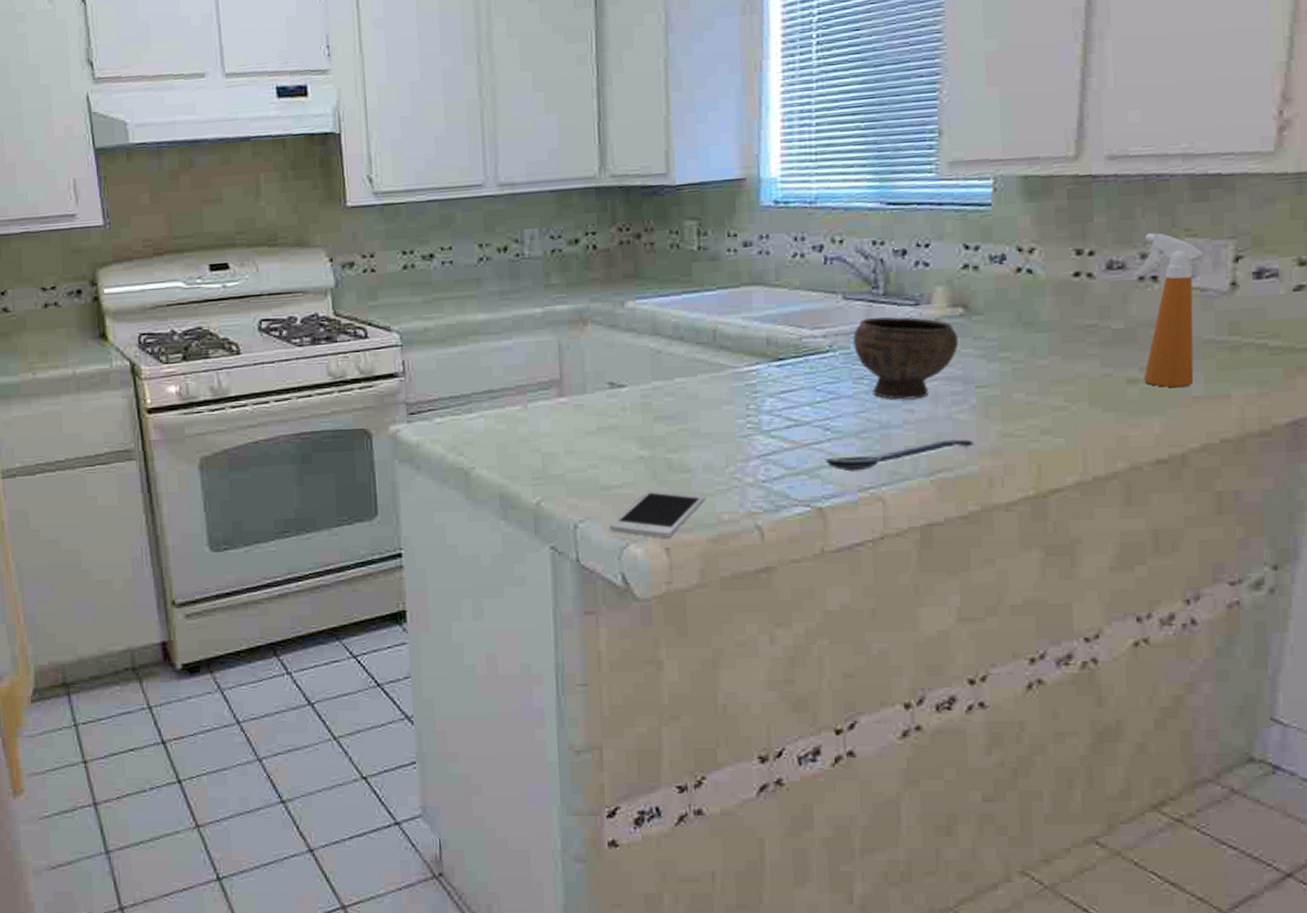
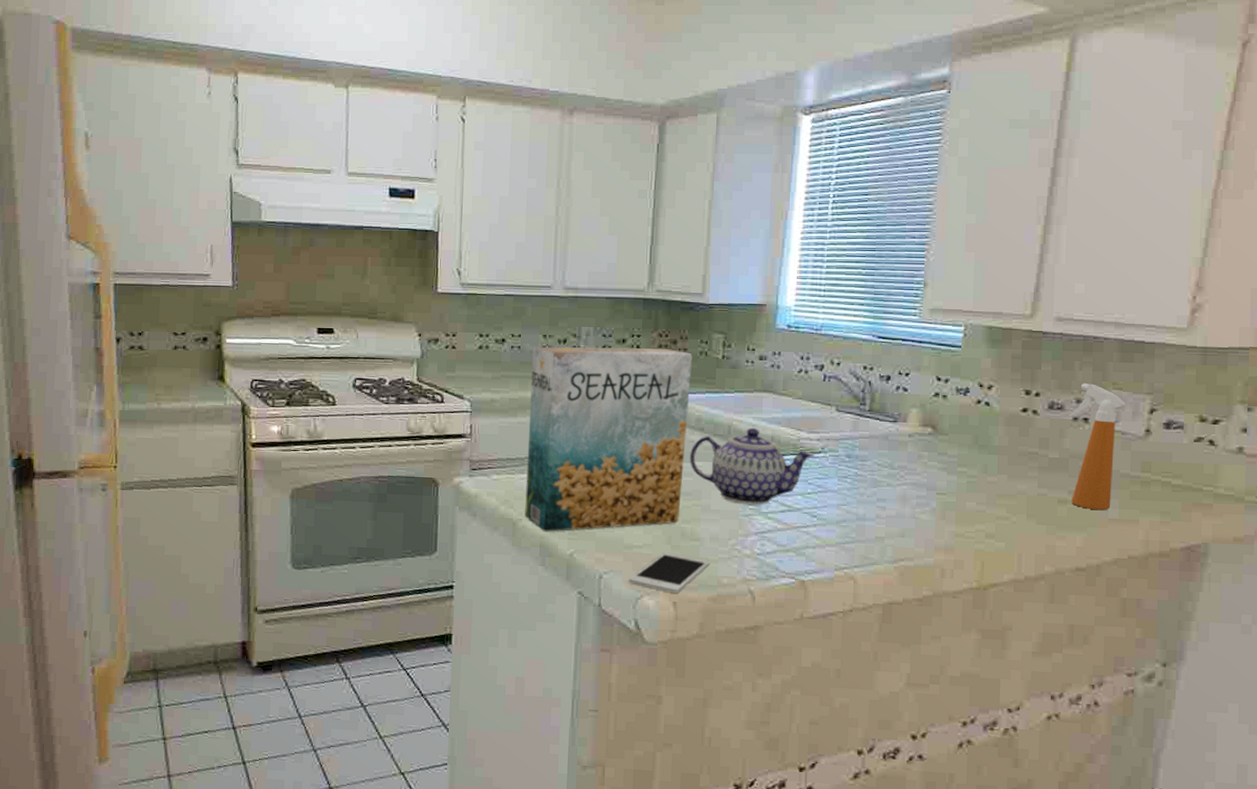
cereal box: none [468,244,664,479] -> present [525,346,693,532]
teapot: none [669,329,822,424] -> present [690,427,815,505]
spoon: present [824,439,975,472] -> none [810,534,932,553]
bowl: present [853,317,959,400] -> none [841,429,926,499]

